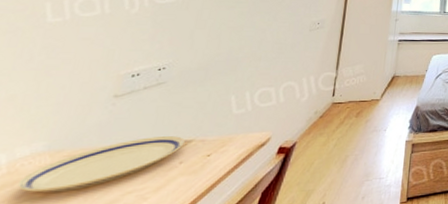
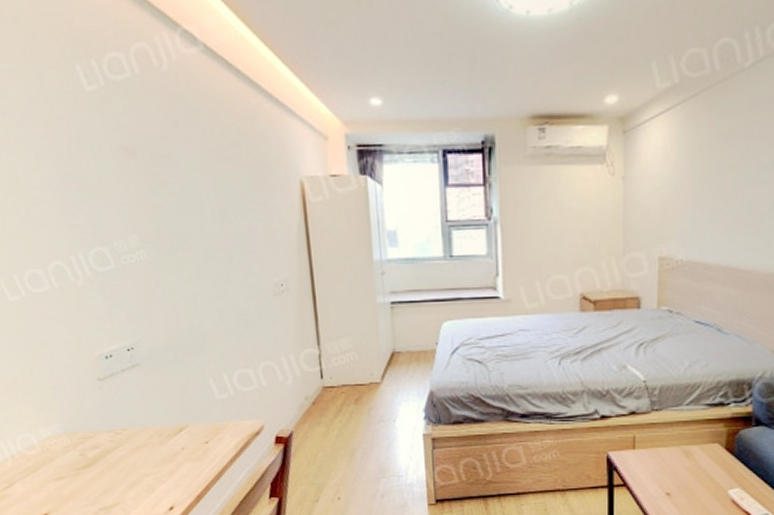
plate: present [17,136,185,193] -> none [54,422,179,472]

